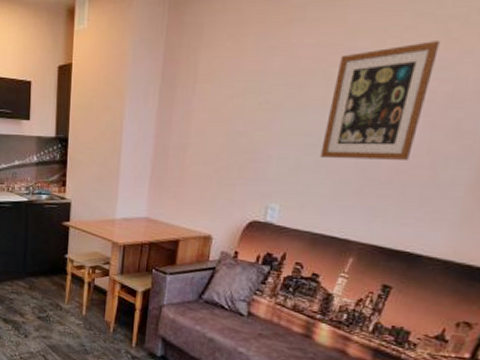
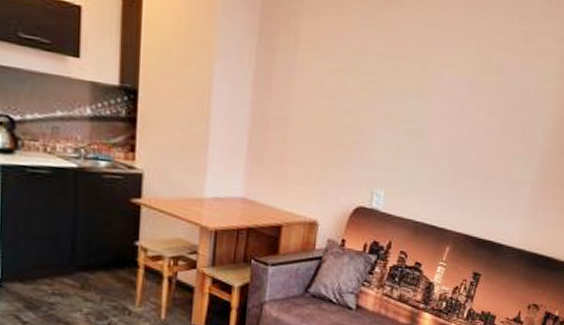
wall art: present [320,41,440,160] -> none [419,47,510,156]

